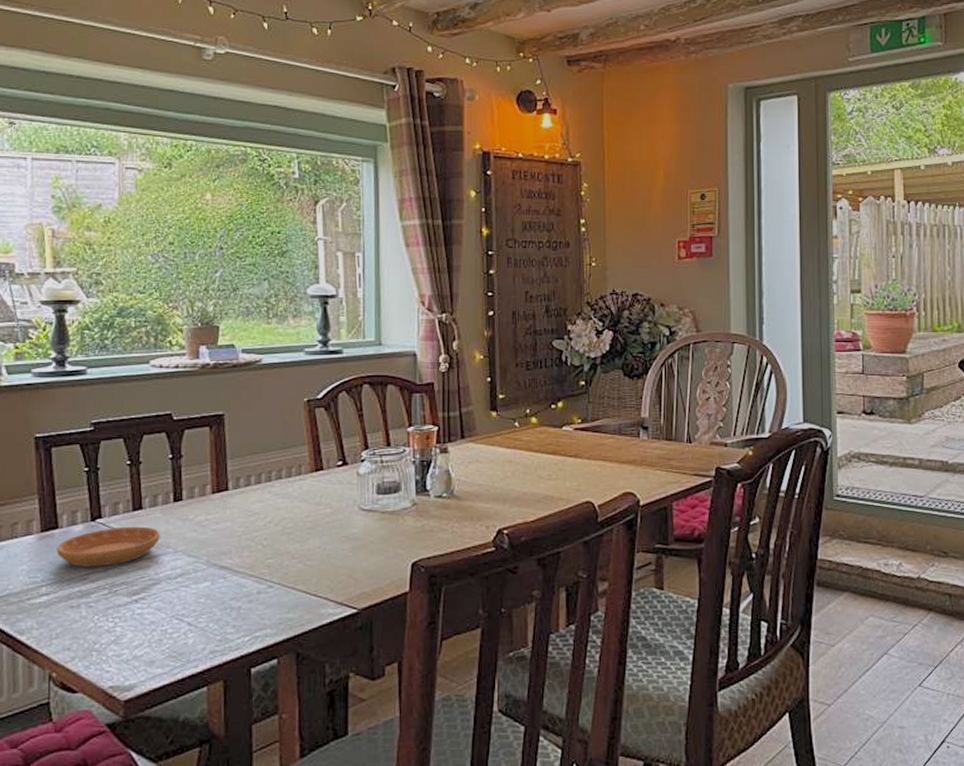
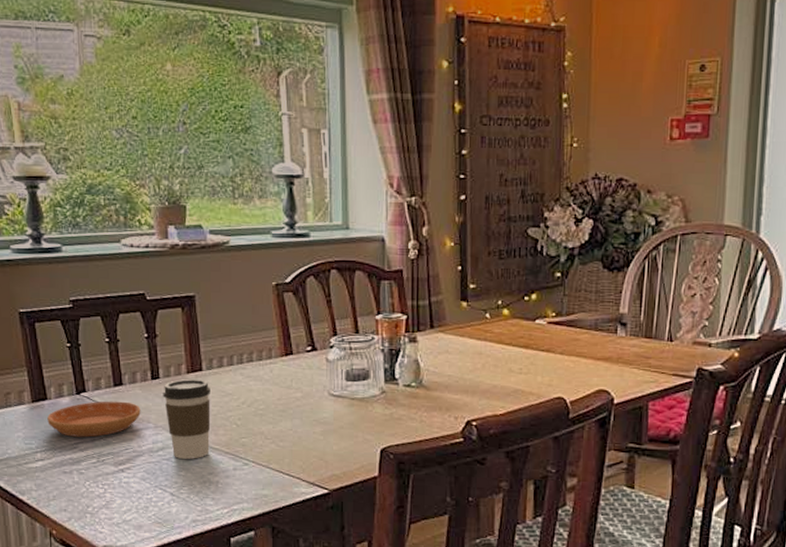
coffee cup: none [185,499,236,585] -> present [163,378,211,459]

